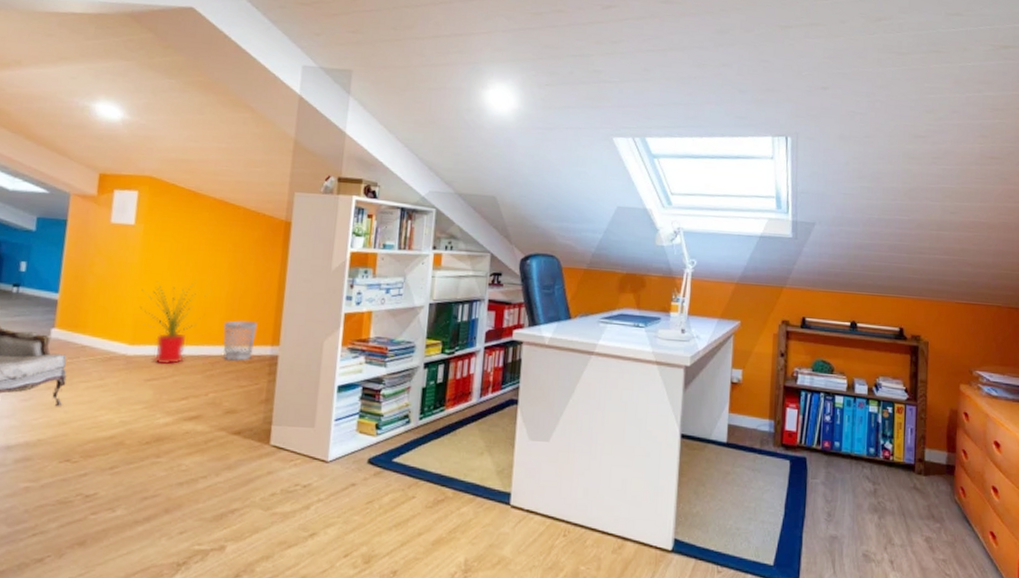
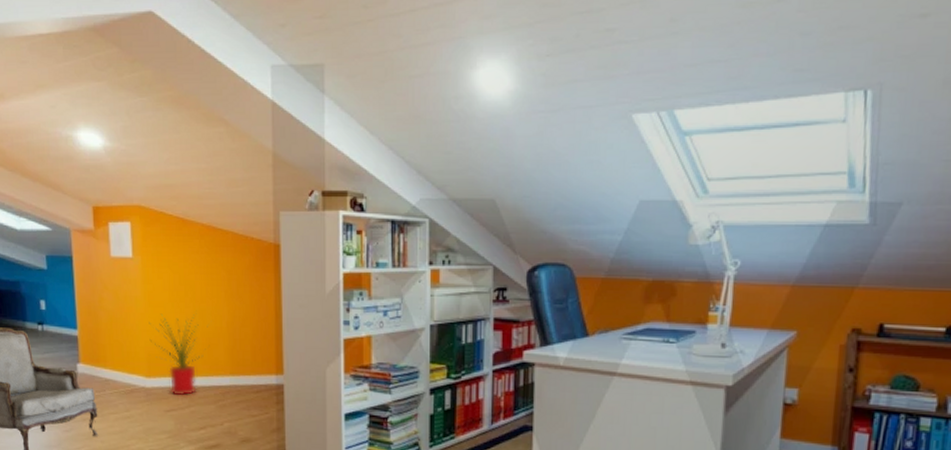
wastebasket: present [223,320,257,361] -> none [229,350,260,391]

